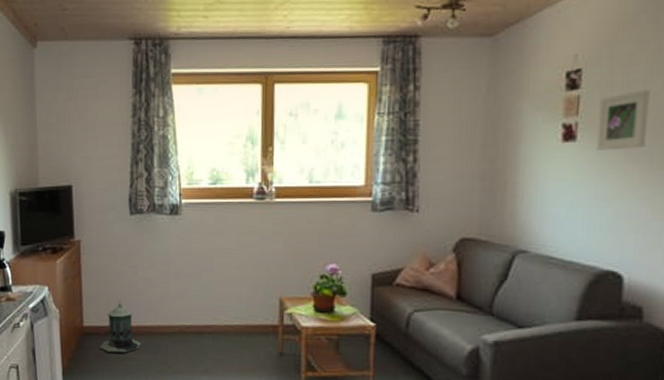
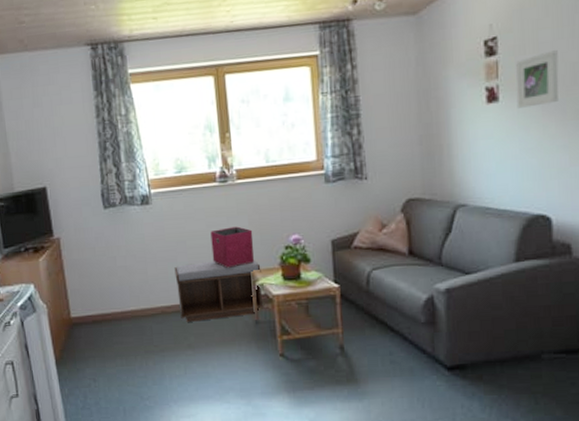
lantern: present [100,300,141,354] -> none [88,290,127,340]
bench: none [198,282,292,346] -> present [174,259,264,322]
storage bin: none [240,248,287,292] -> present [210,226,254,268]

